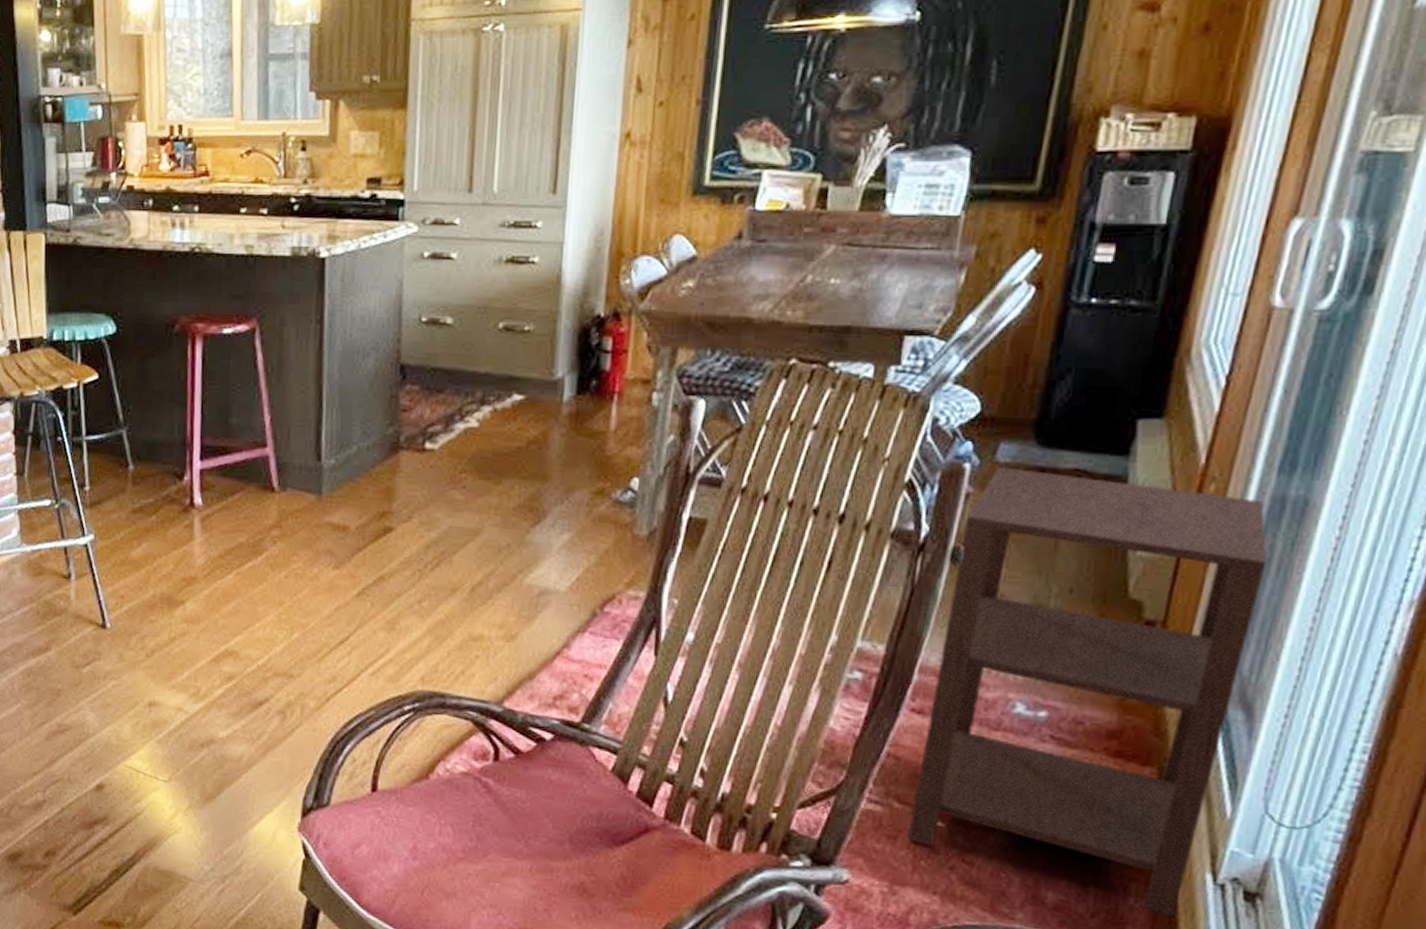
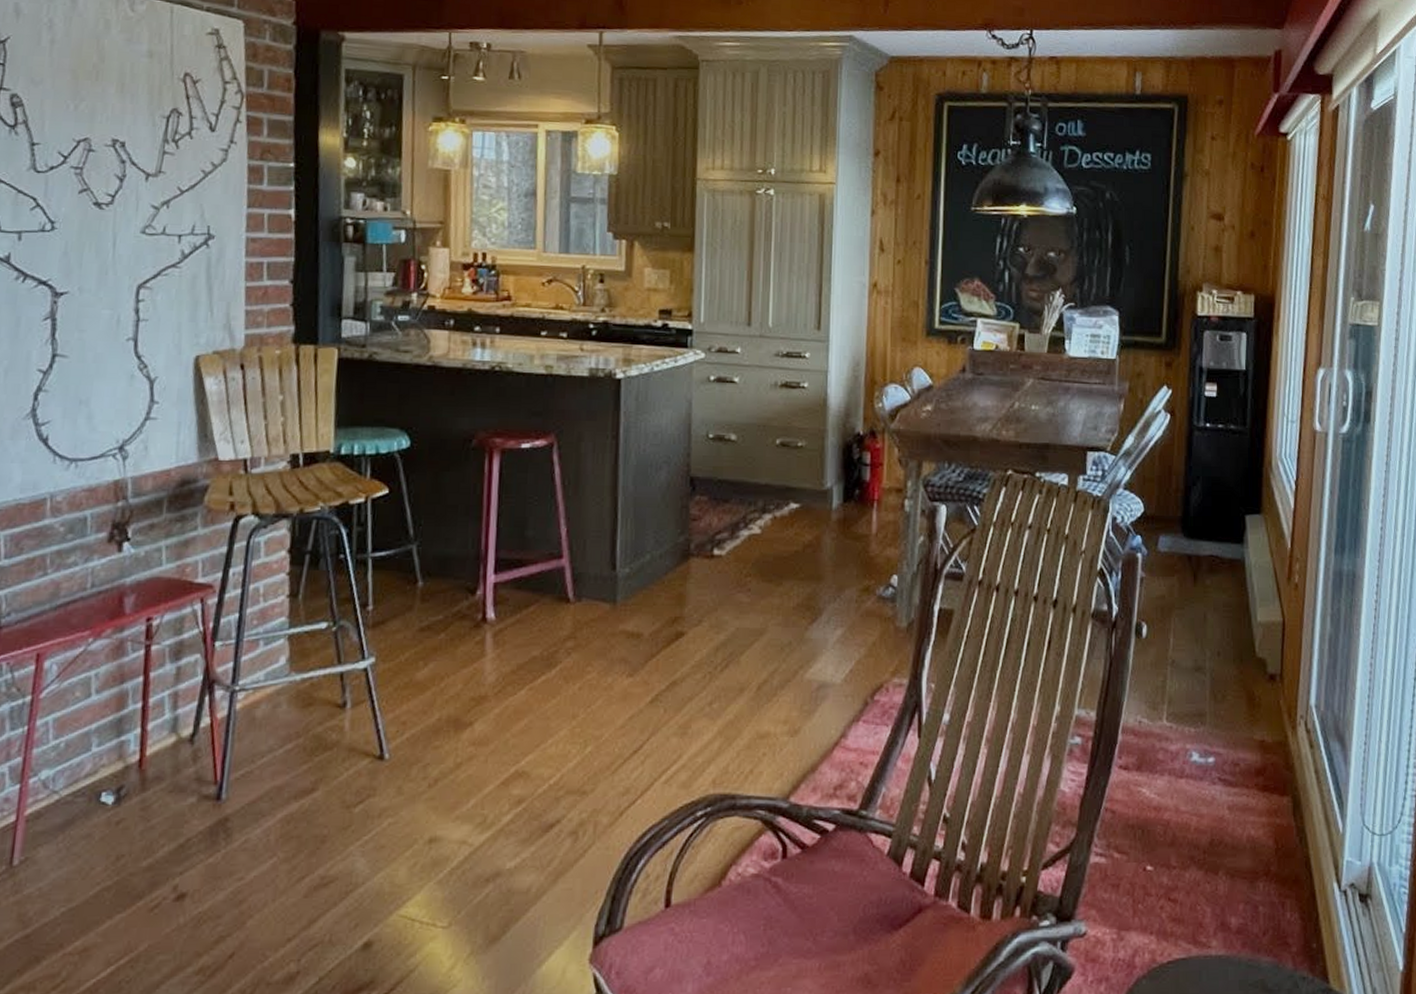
side table: present [907,466,1267,917] -> none [1127,555,1338,925]

